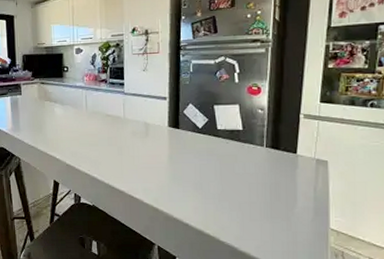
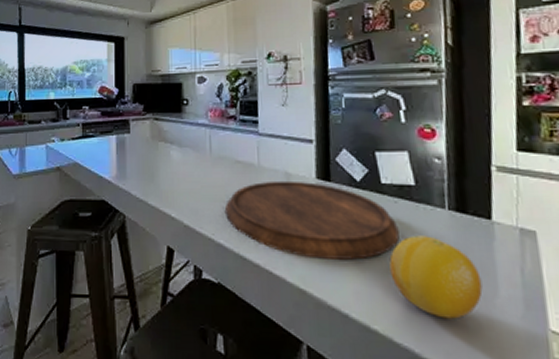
cutting board: none [98,129,229,186] -> present [226,180,400,260]
fruit: none [220,166,286,224] -> present [389,235,483,319]

